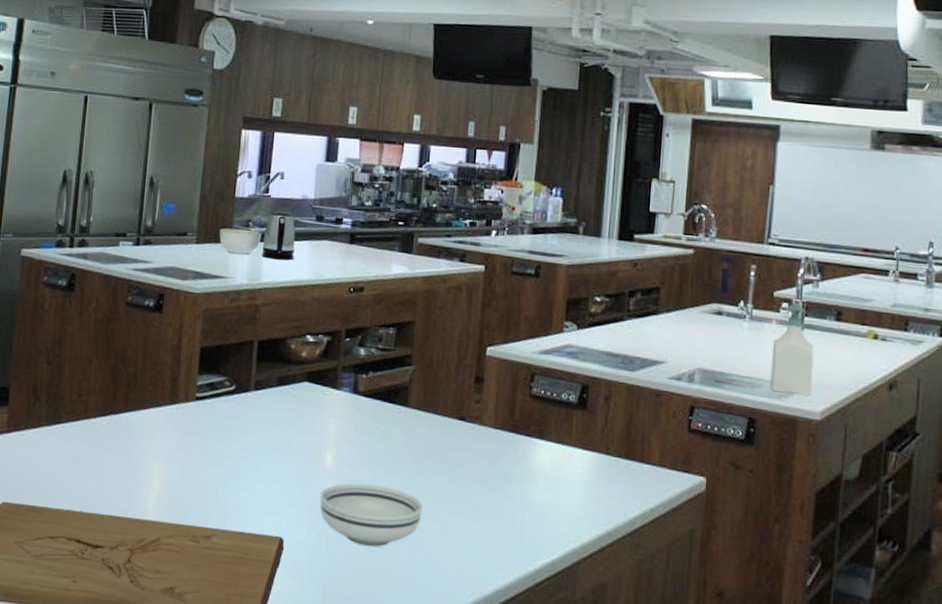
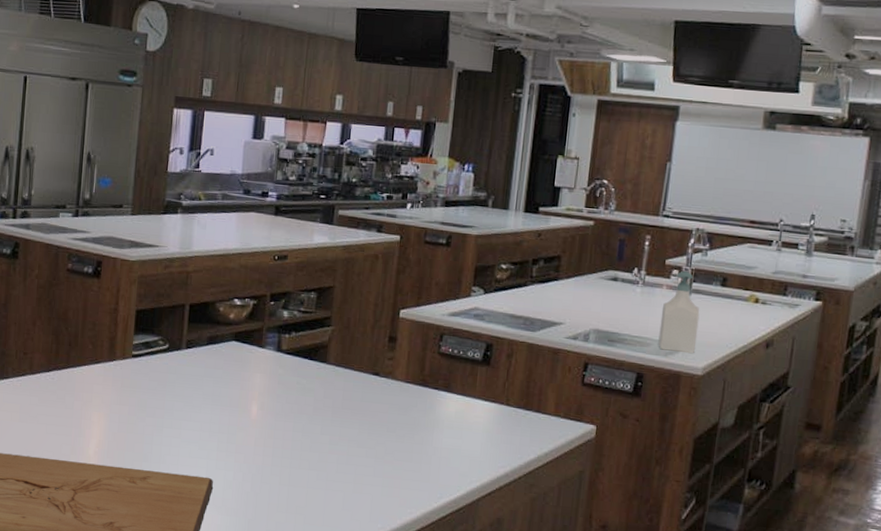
bowl: present [219,227,262,256] -> none [152,200,193,226]
kettle: present [261,211,296,261] -> none [192,185,224,231]
bowl: present [320,483,422,547] -> none [245,431,339,486]

